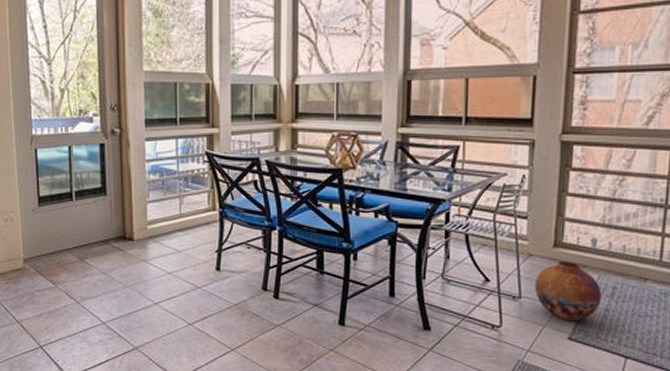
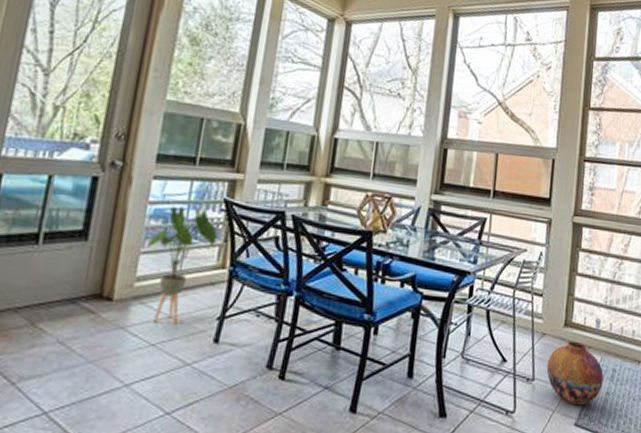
house plant: none [149,161,204,257] -> present [144,206,217,324]

